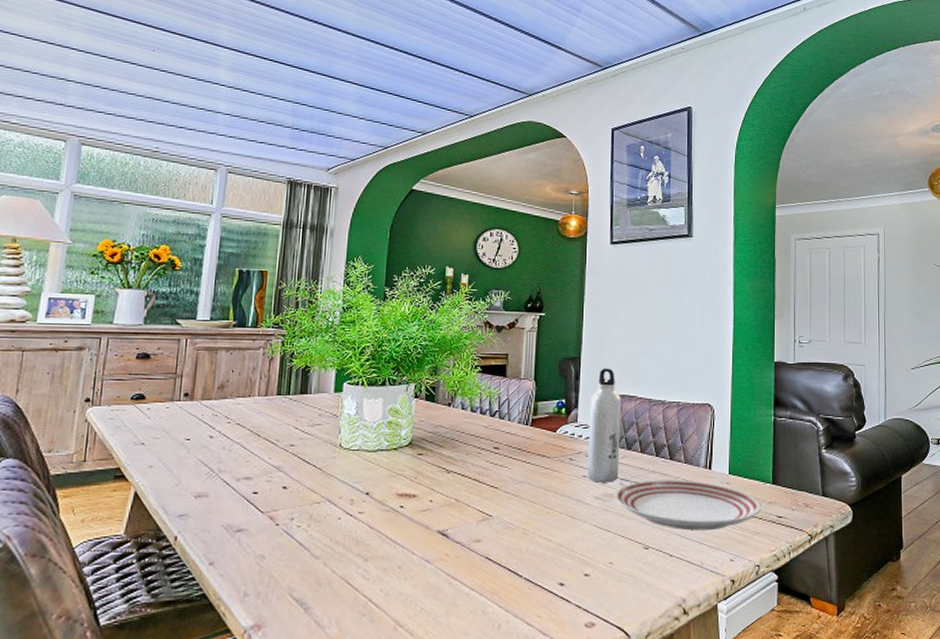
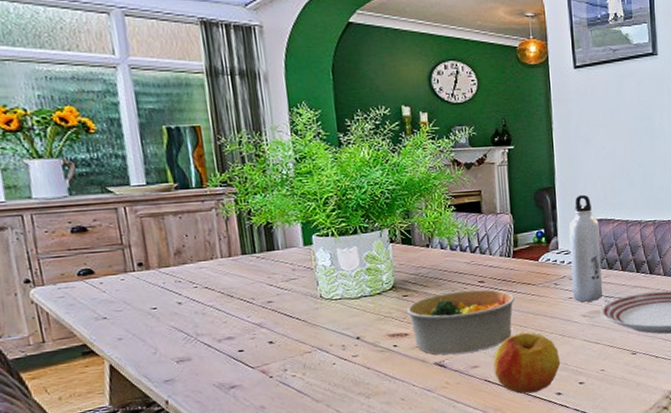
bowl: none [419,455,528,524] -> present [406,289,515,355]
apple: none [496,509,567,579] -> present [493,332,561,394]

